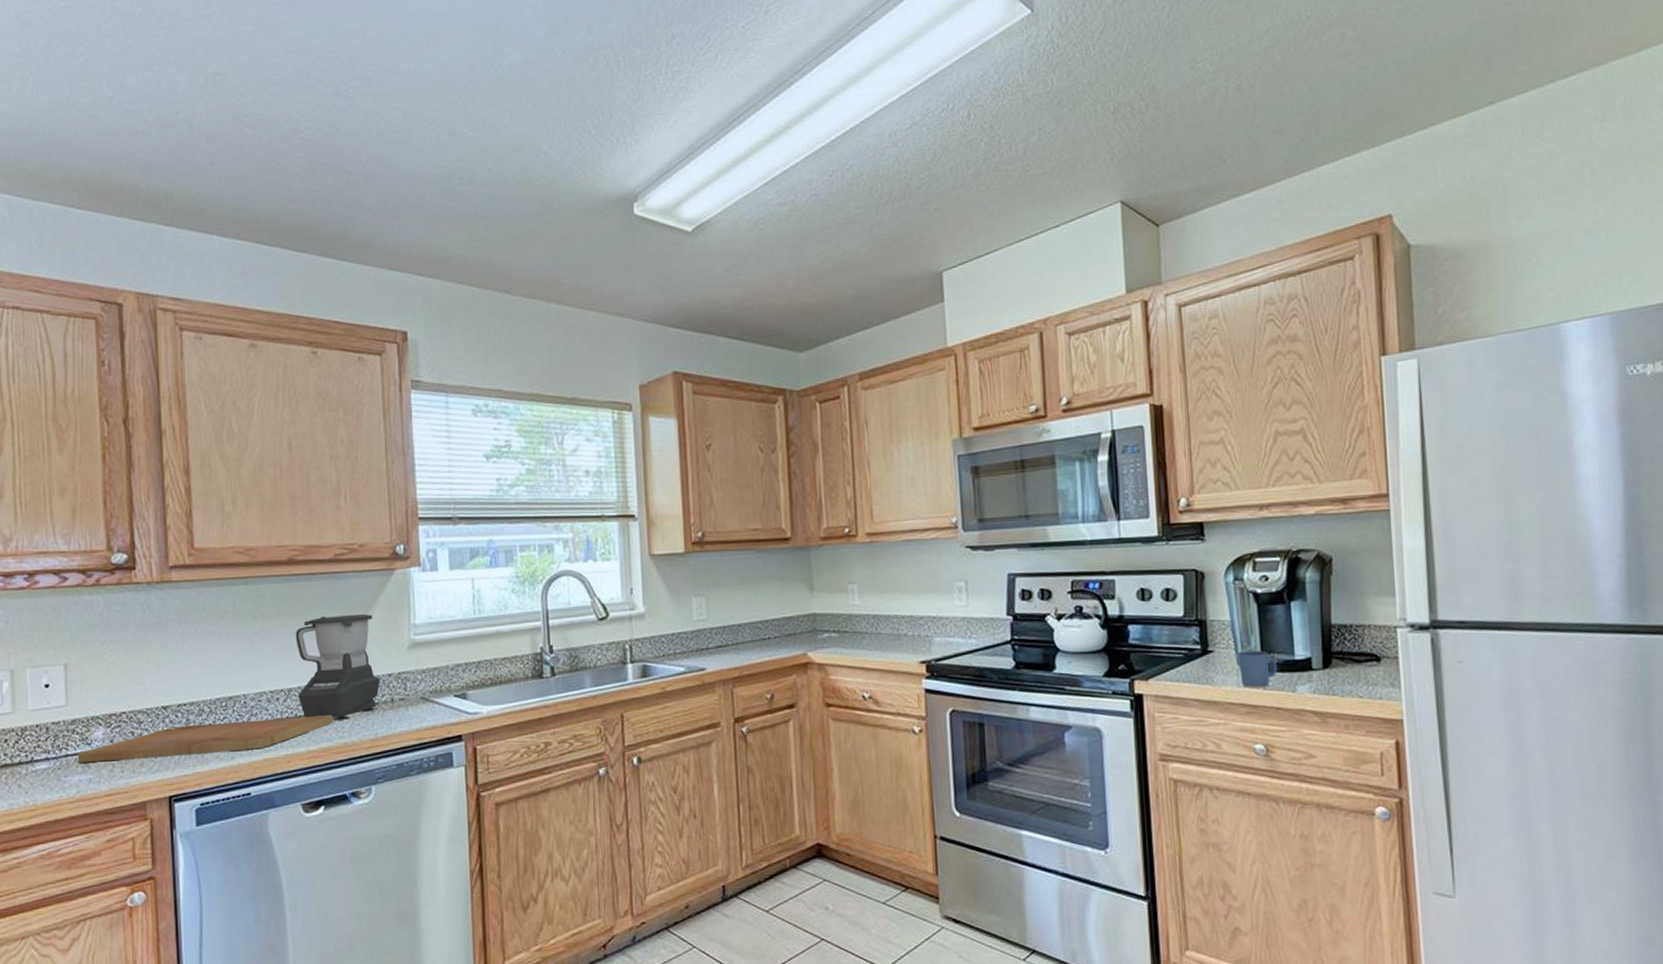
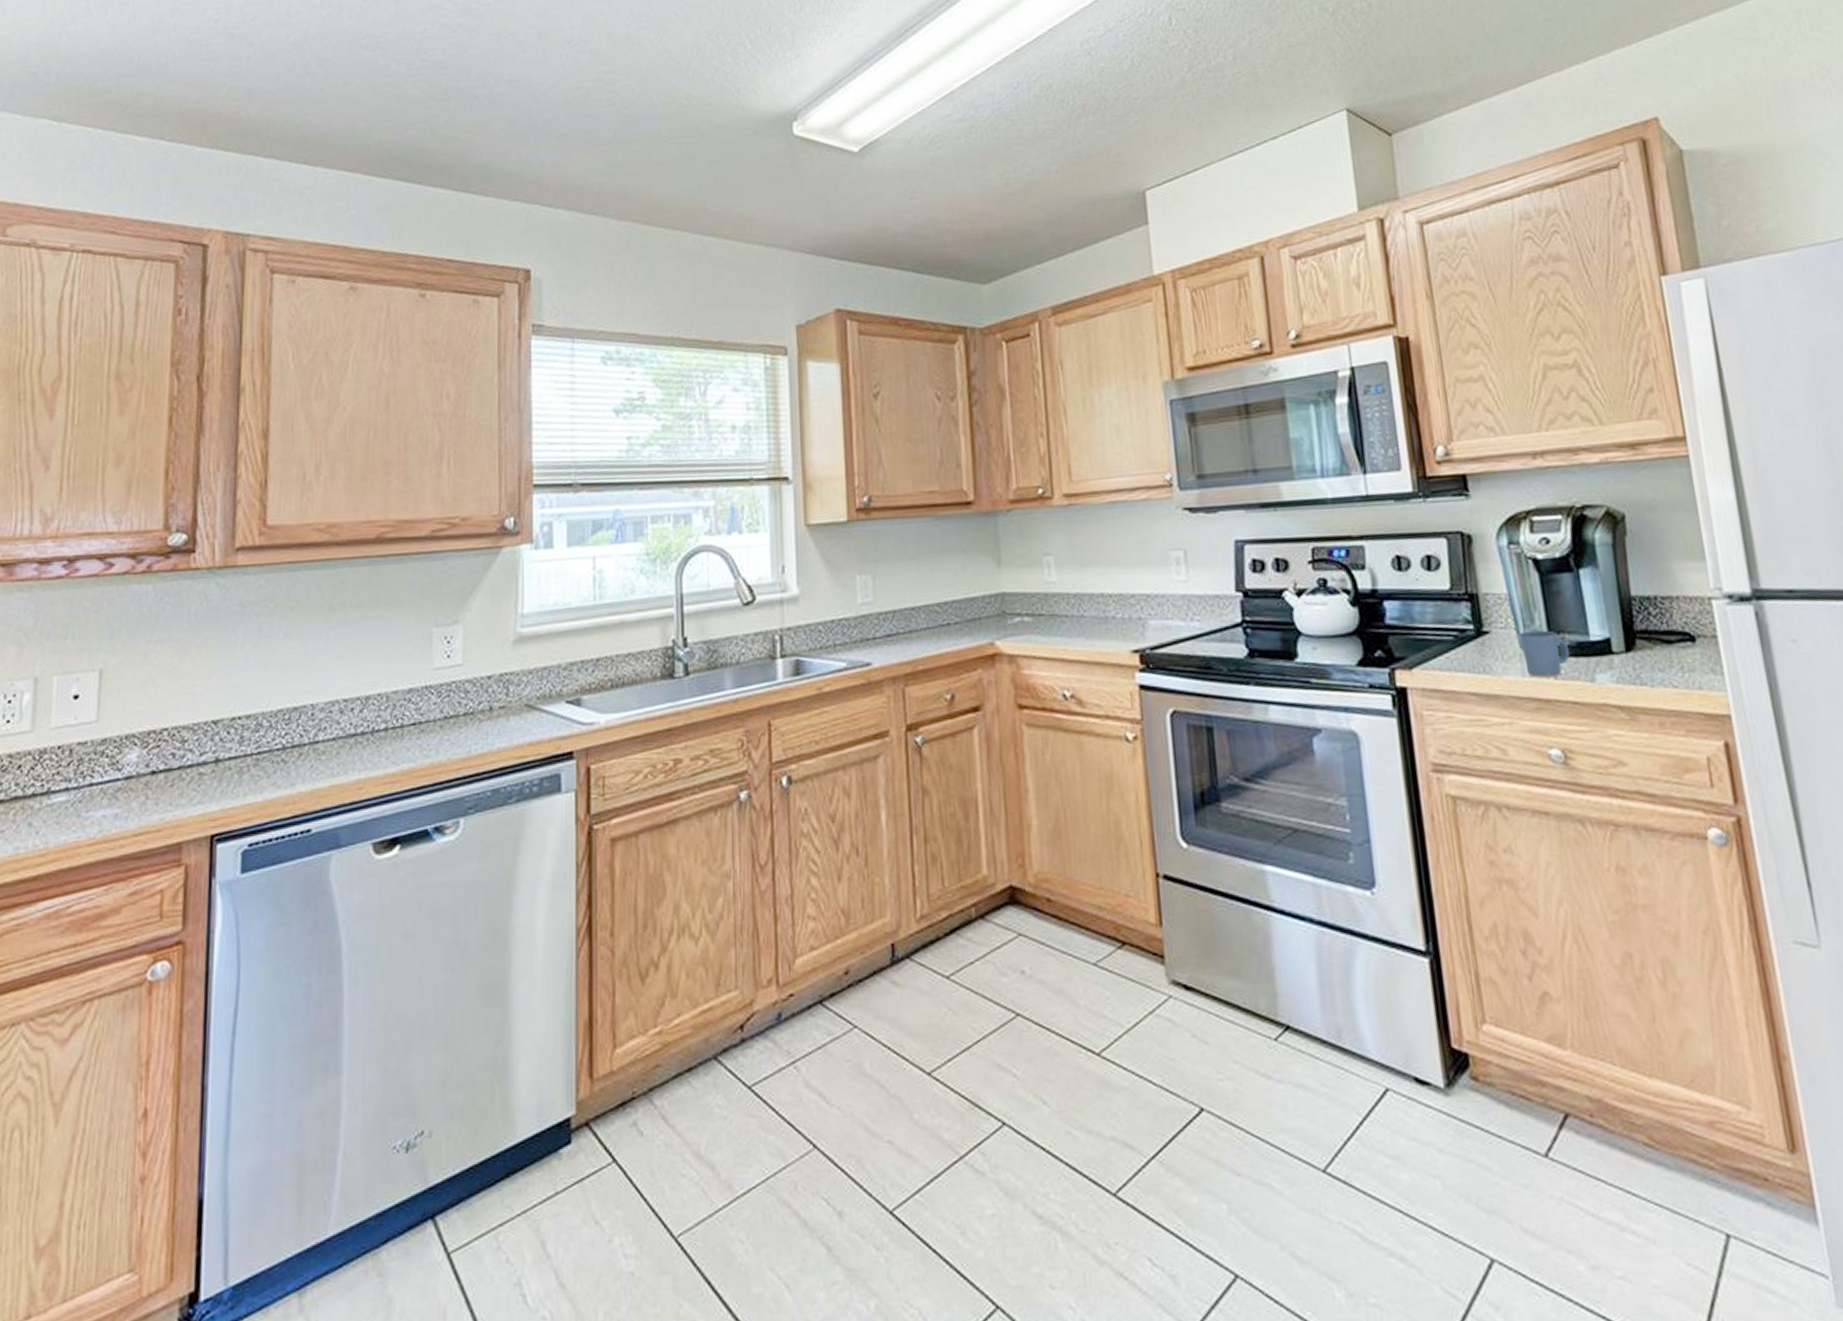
cutting board: present [77,715,333,763] -> none [103,728,417,794]
blender: present [295,614,381,721] -> none [377,602,478,736]

